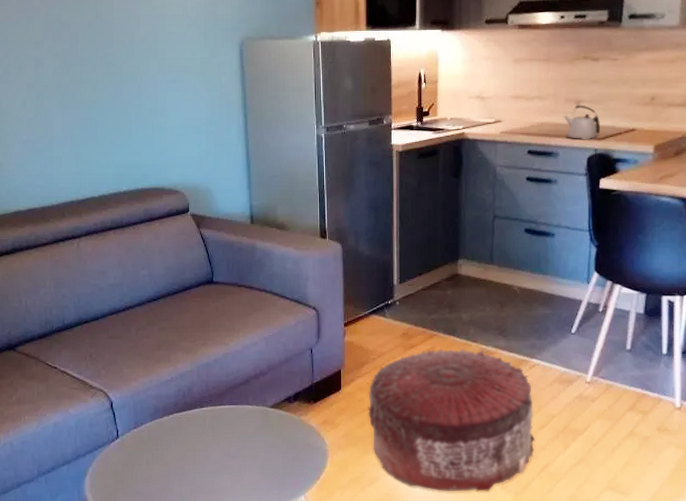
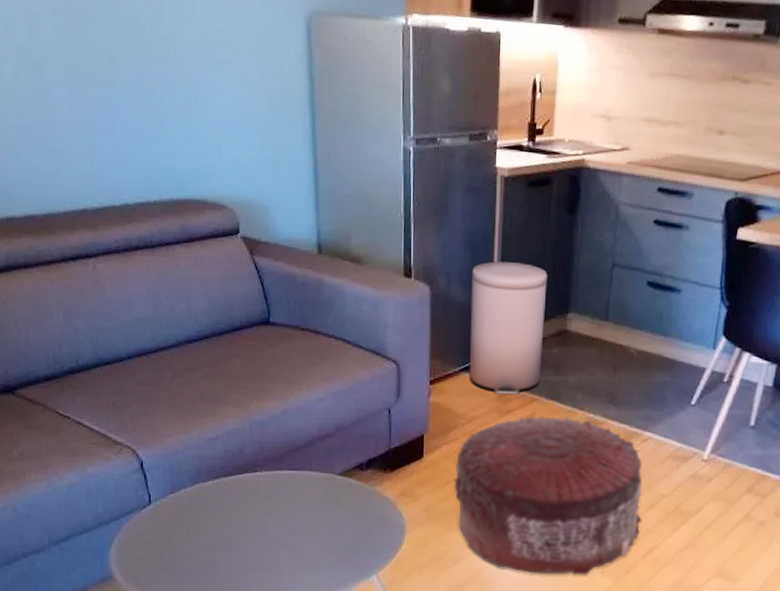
pedal bin: none [376,220,439,332] -> present [469,261,548,395]
kettle: present [564,105,601,140] -> none [702,136,744,181]

